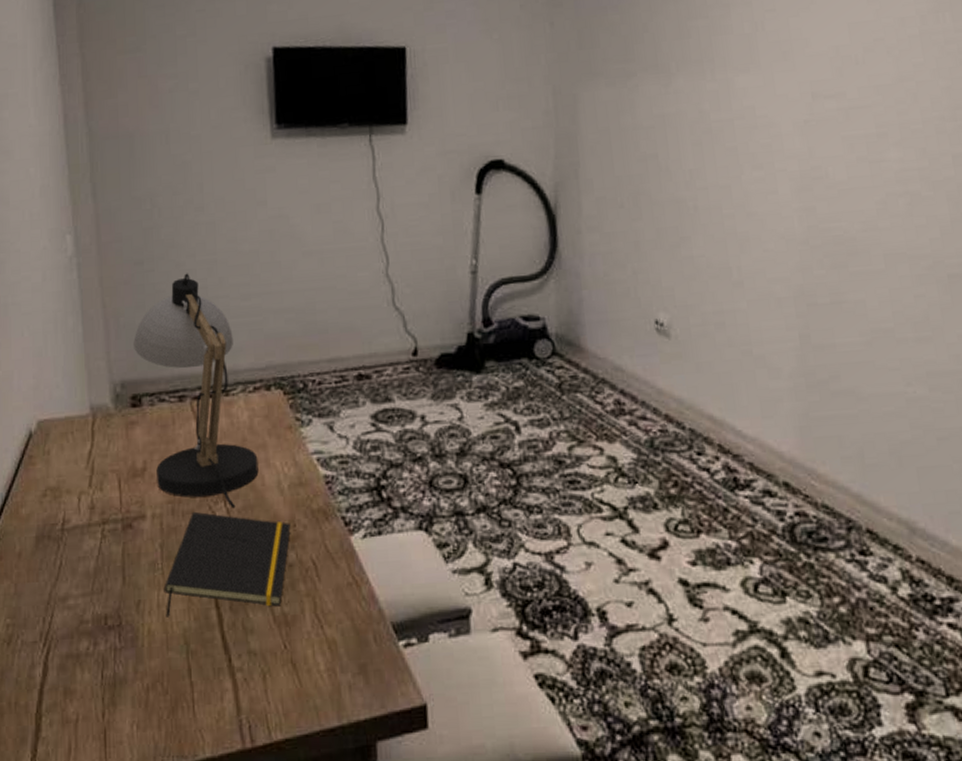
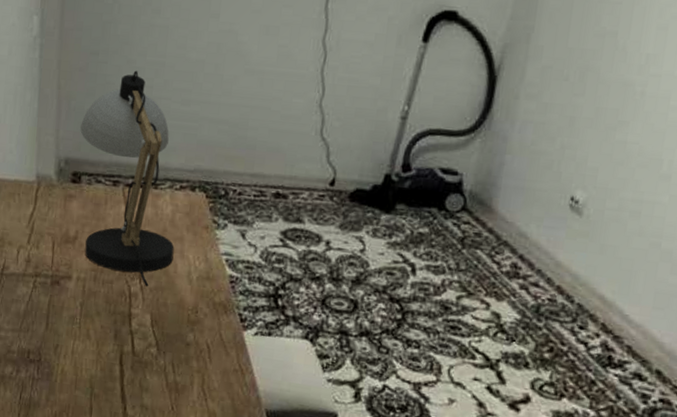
notepad: present [163,511,291,617] -> none [77,282,193,375]

